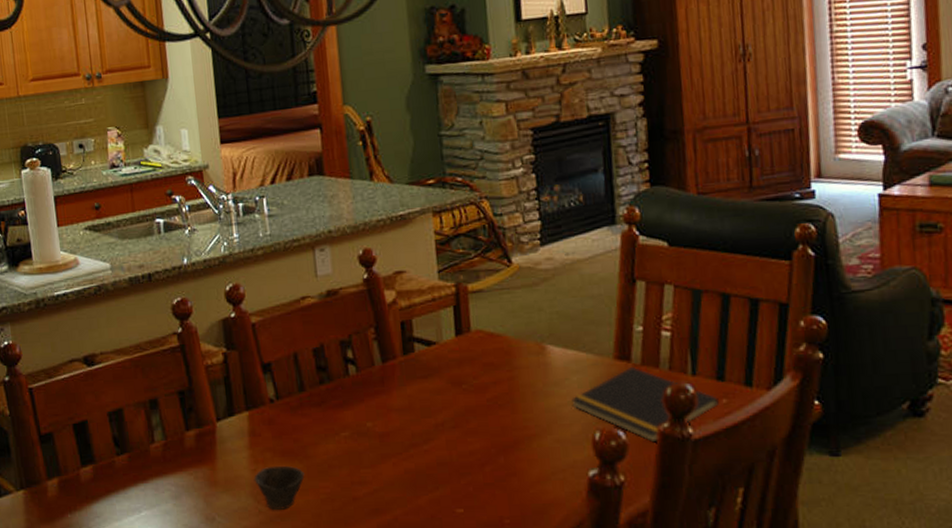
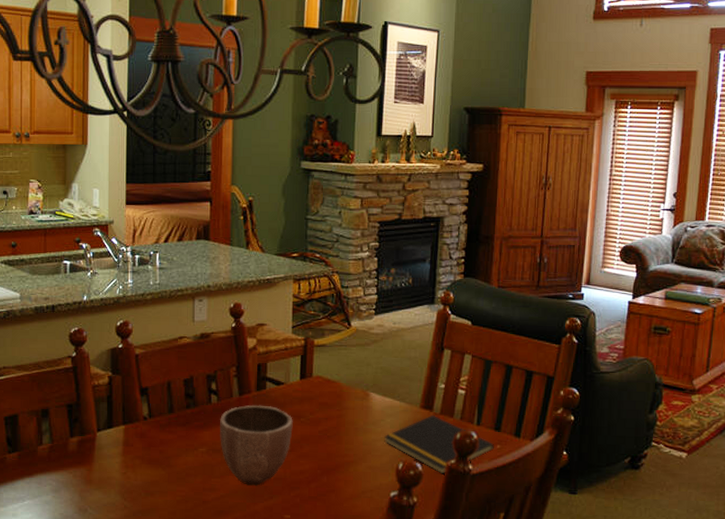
cup: present [254,465,305,510] -> none [123,471,166,507]
decorative bowl: none [362,372,454,474] -> present [220,405,293,486]

